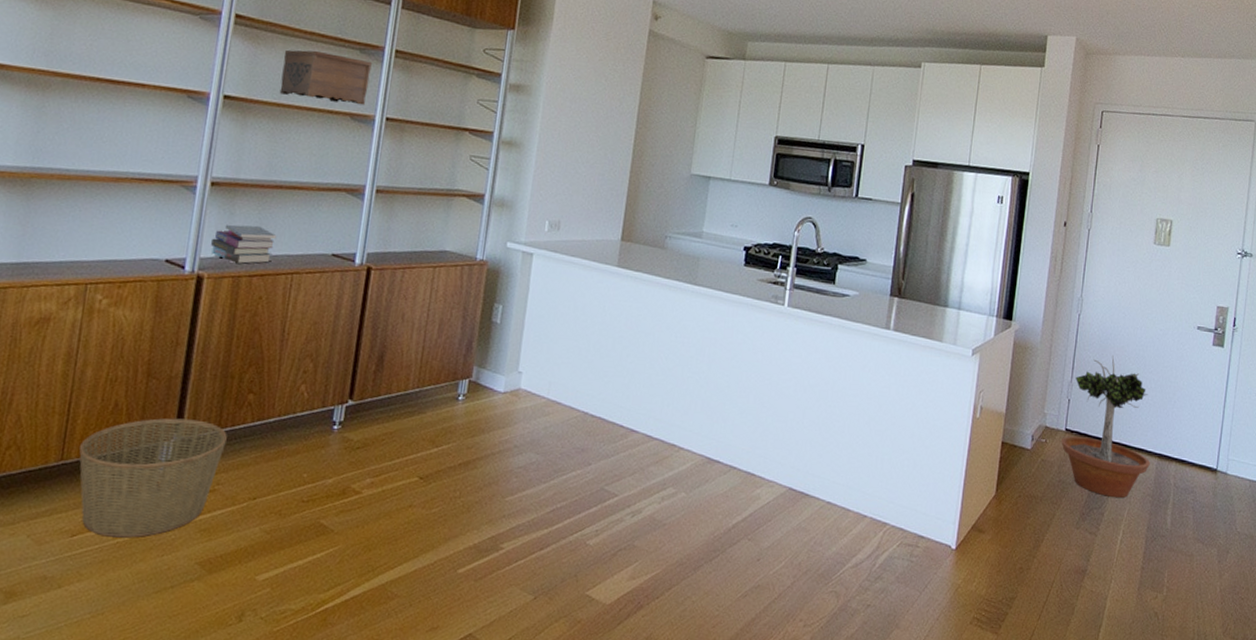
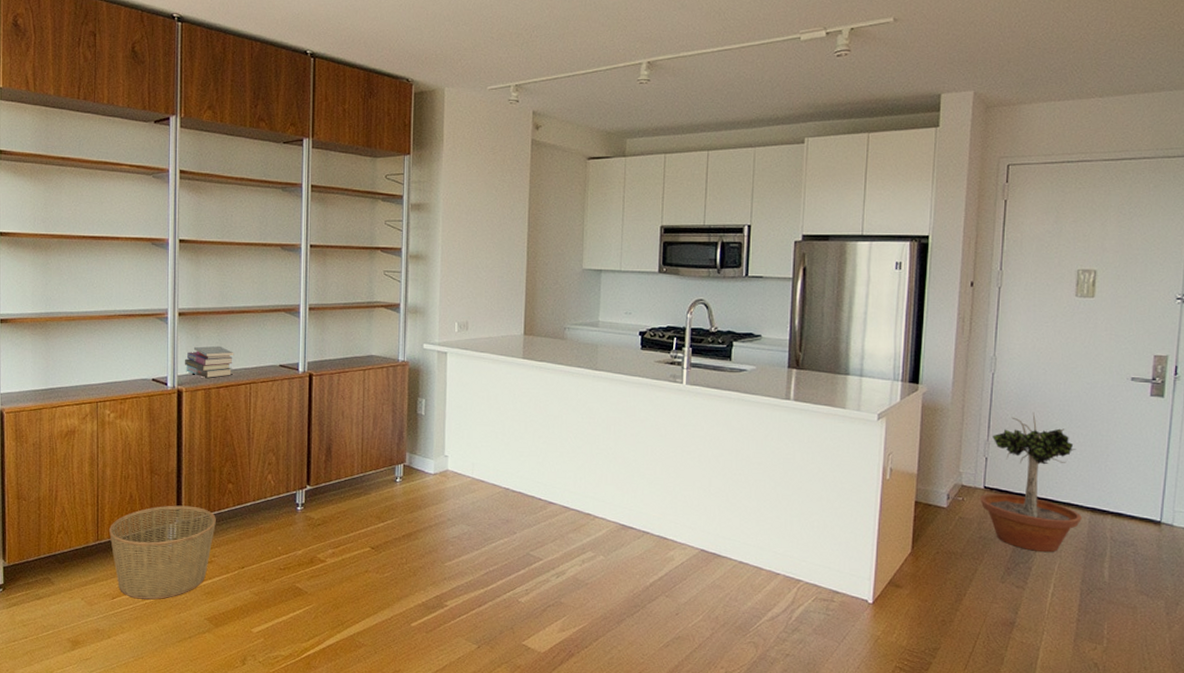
decorative box: present [279,49,372,105] -> none [221,193,293,236]

